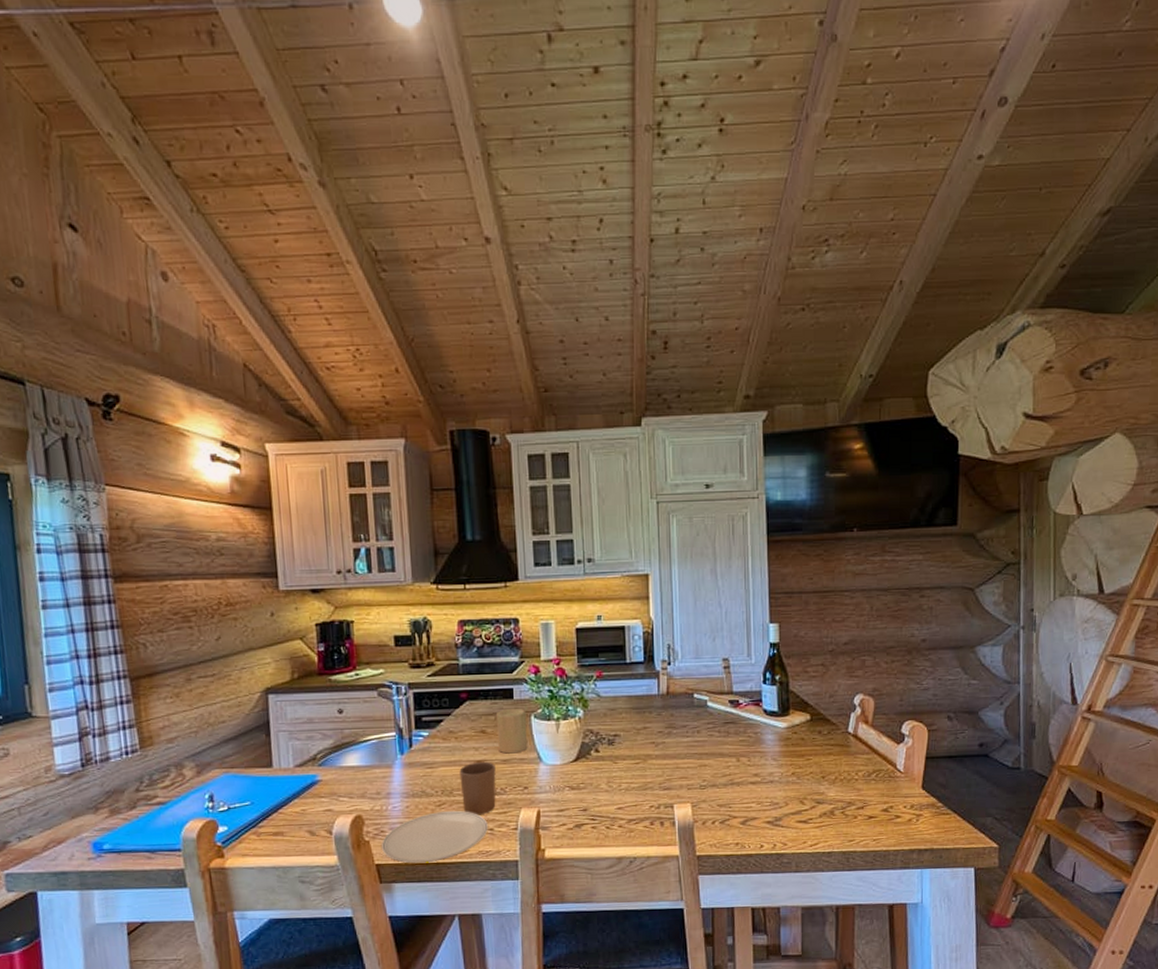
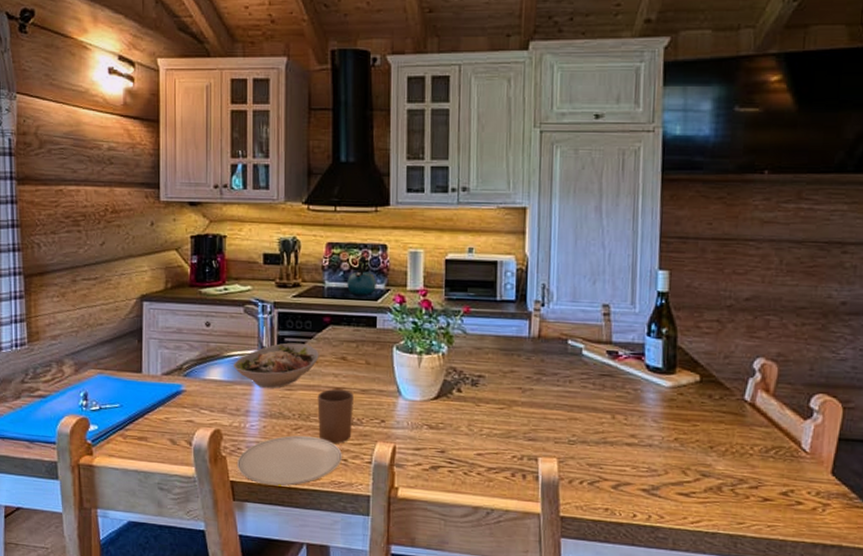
salad: none [371,721,459,768] -> present [234,342,319,388]
kettle: none [481,631,511,670] -> present [347,256,376,296]
candle: present [495,708,528,754] -> none [357,337,389,384]

